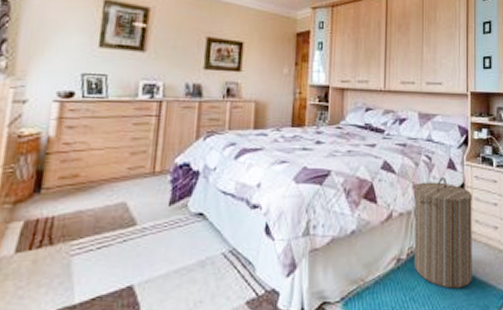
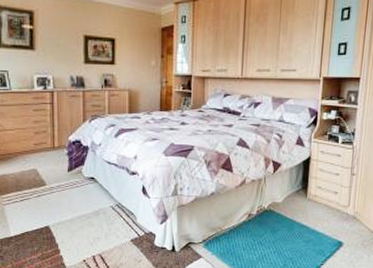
laundry hamper: present [413,177,473,289] -> none [262,152,317,237]

